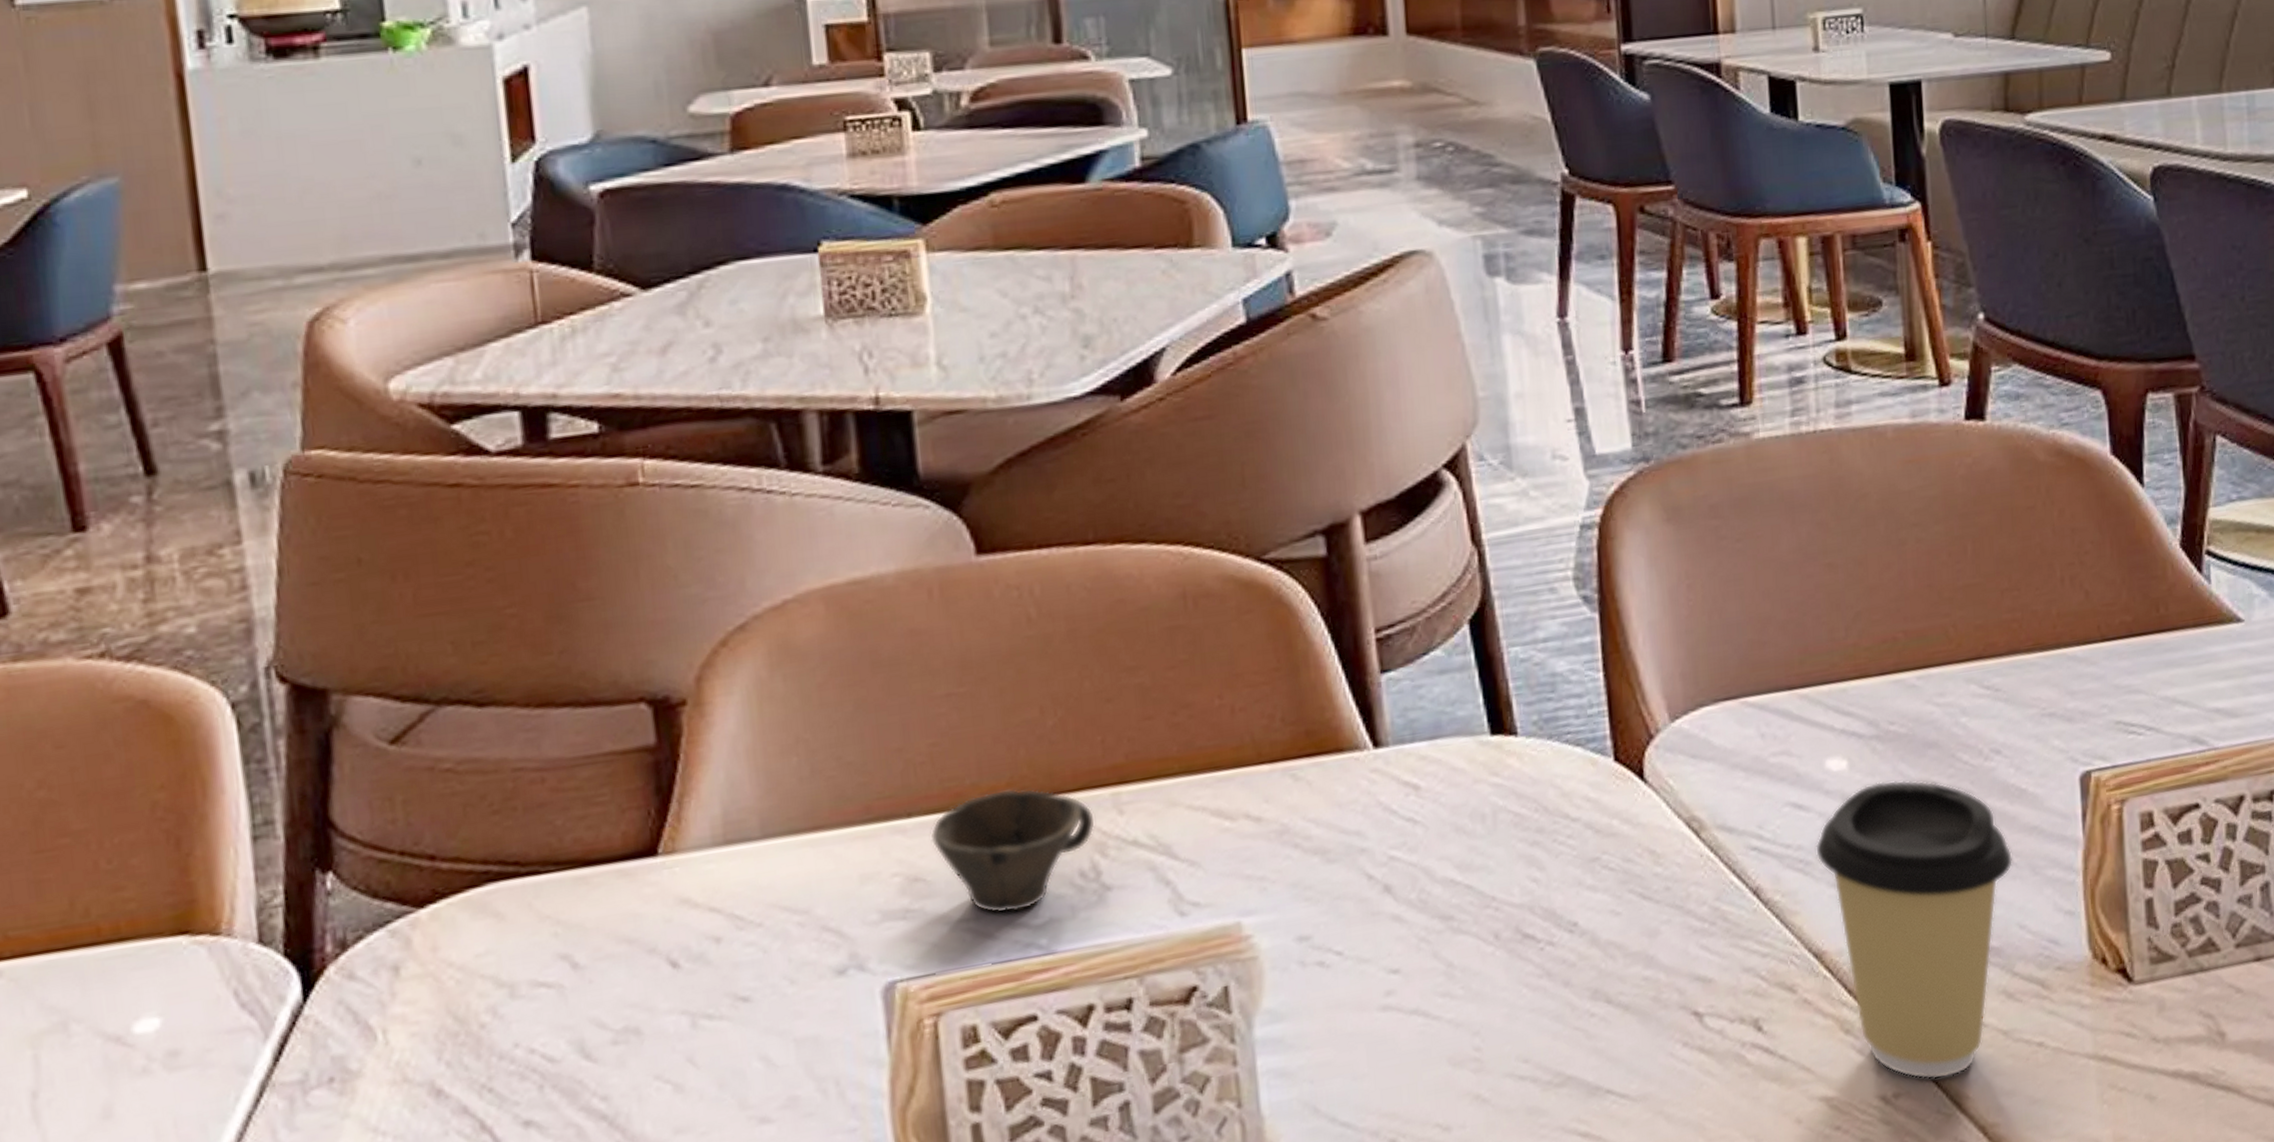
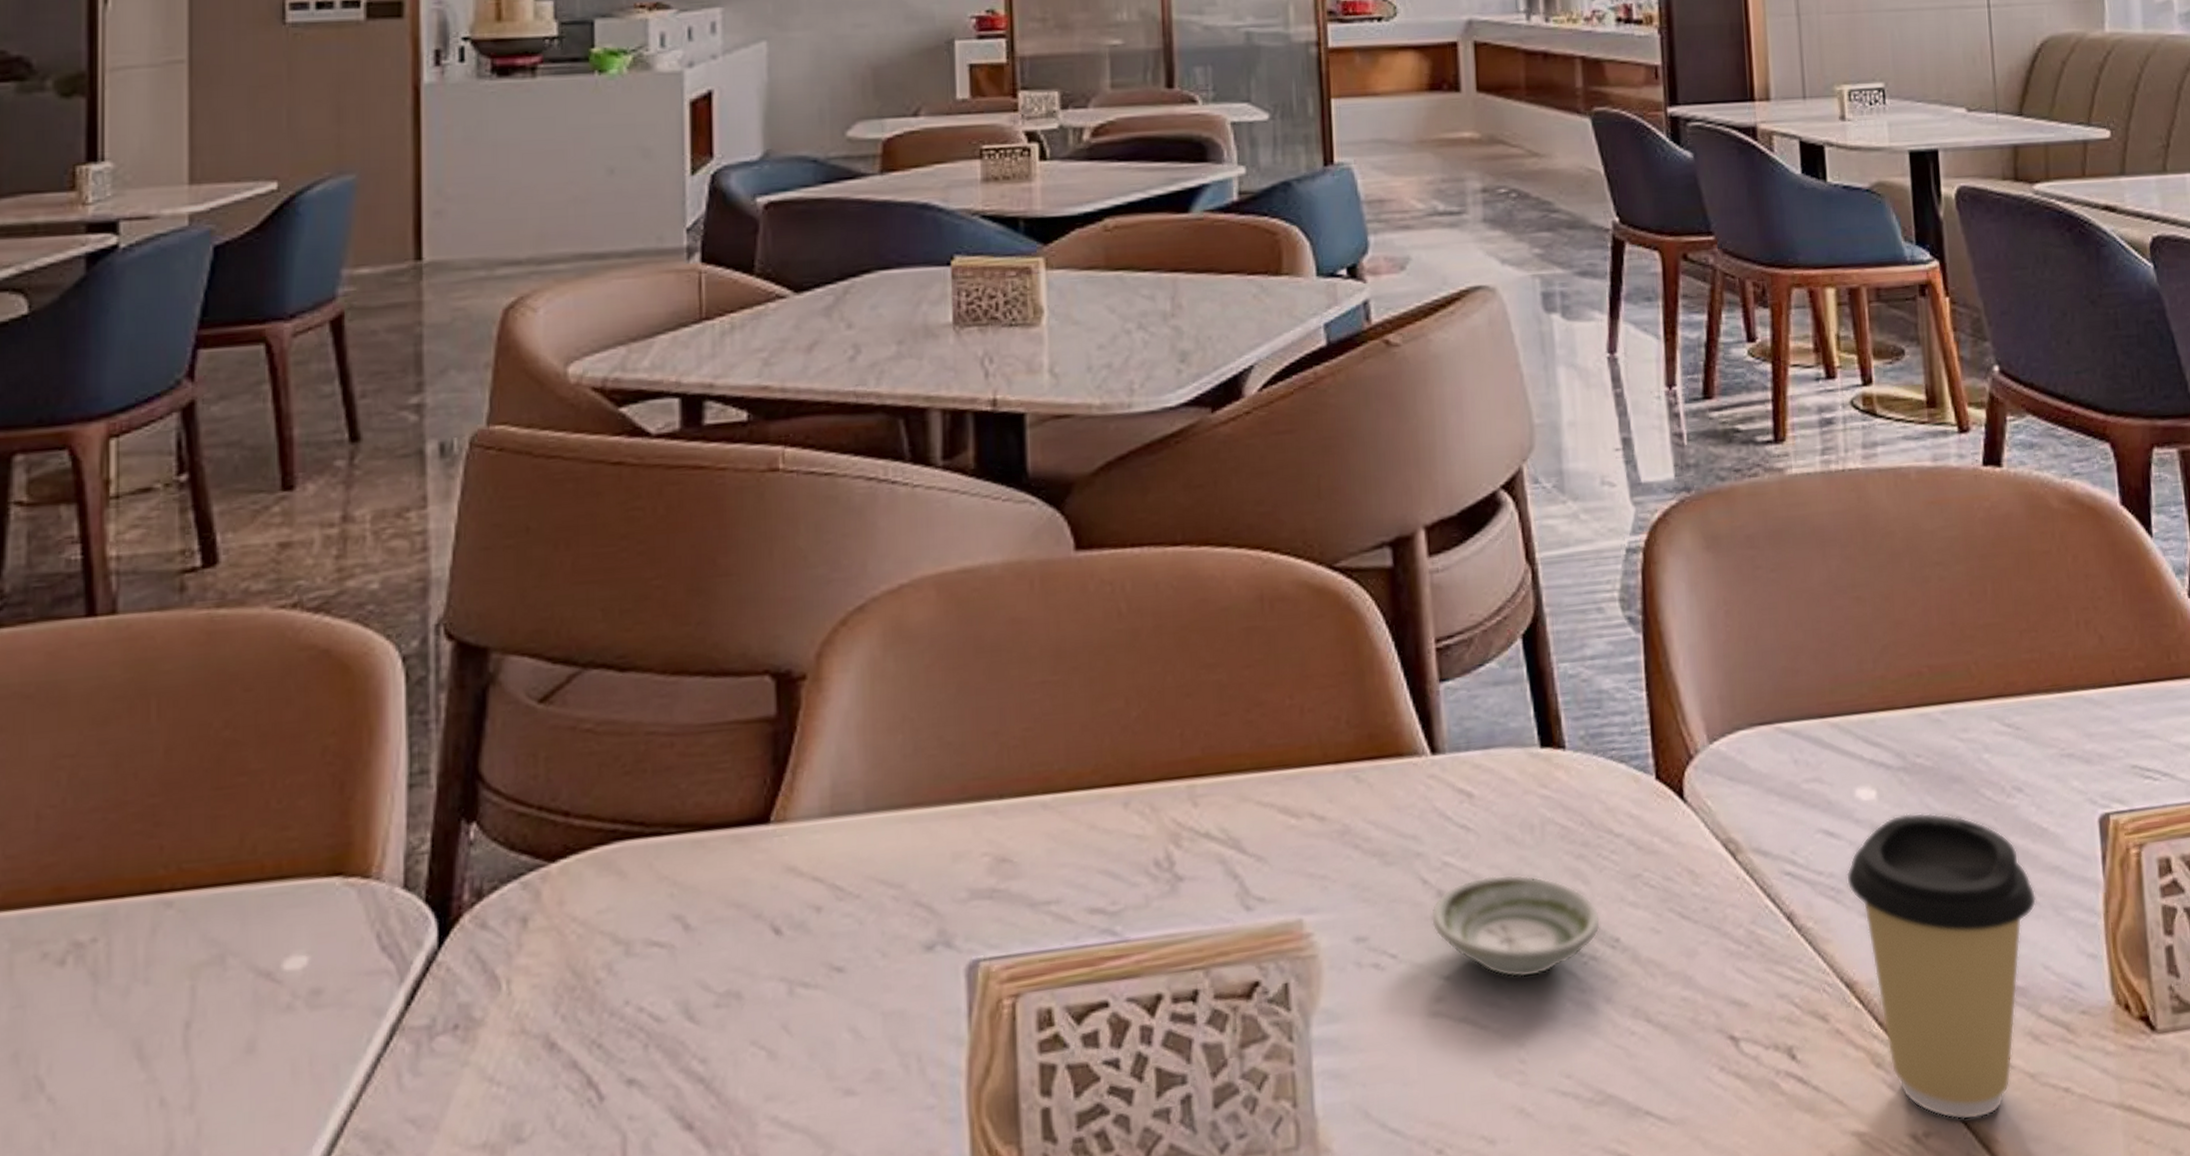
cup: present [930,788,1096,914] -> none [1019,775,1172,898]
saucer: none [1377,864,1558,967] -> present [1430,874,1601,978]

